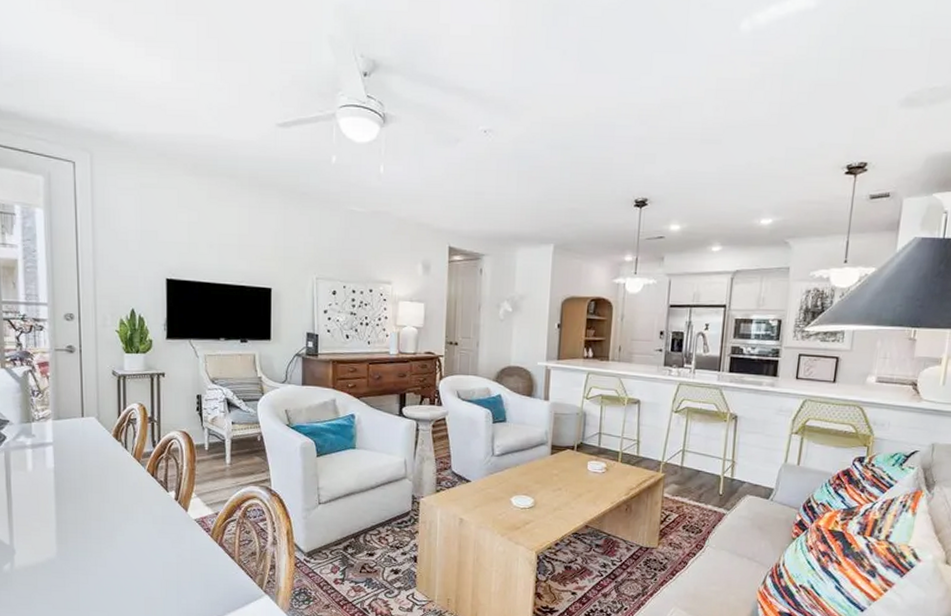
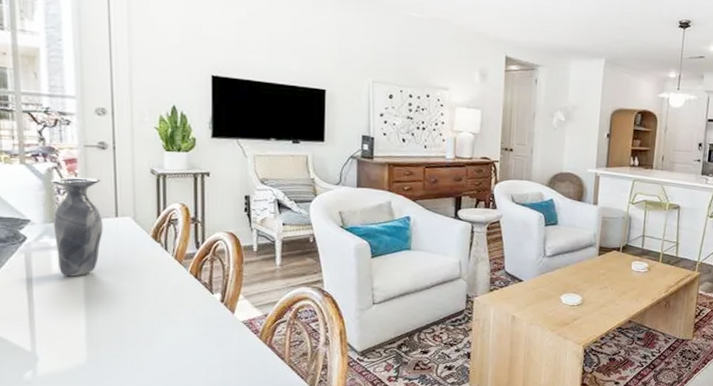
vase: none [26,379,71,474] -> present [50,177,103,277]

